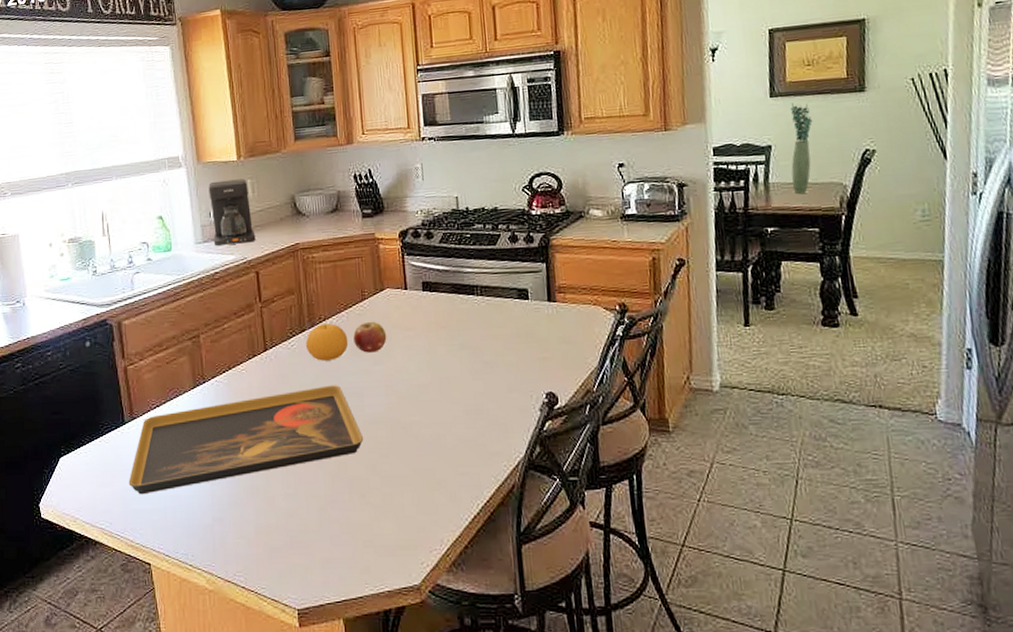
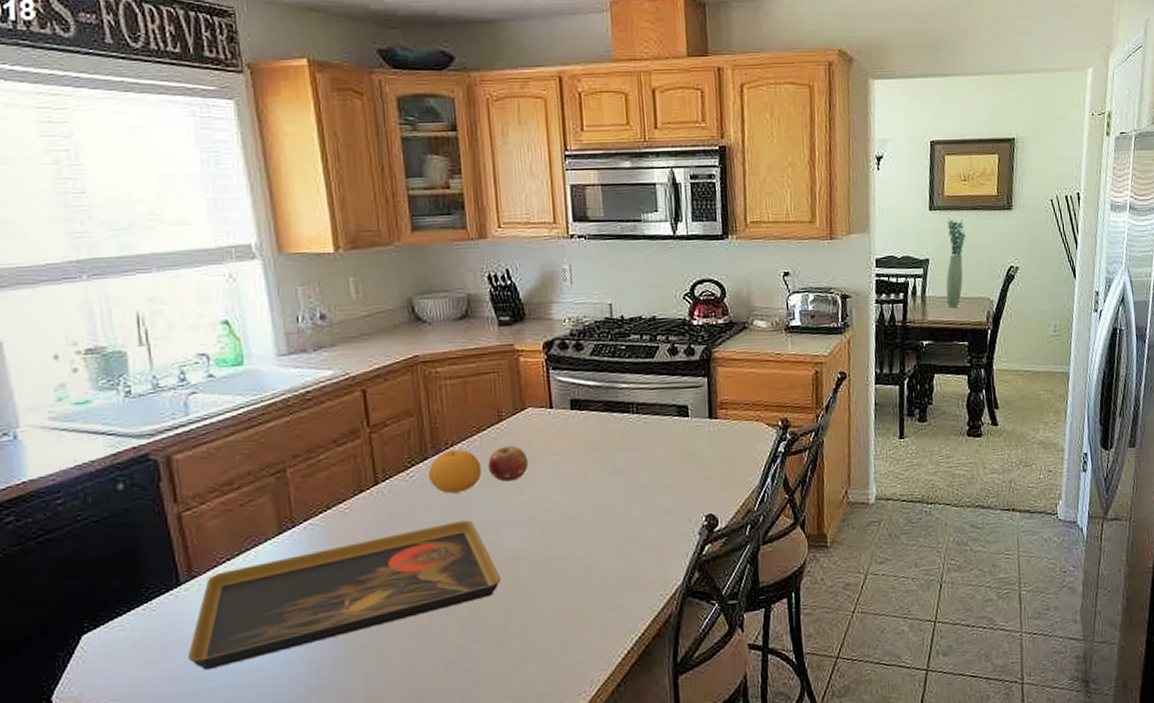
coffee maker: present [208,179,256,247] -> none [294,276,361,360]

